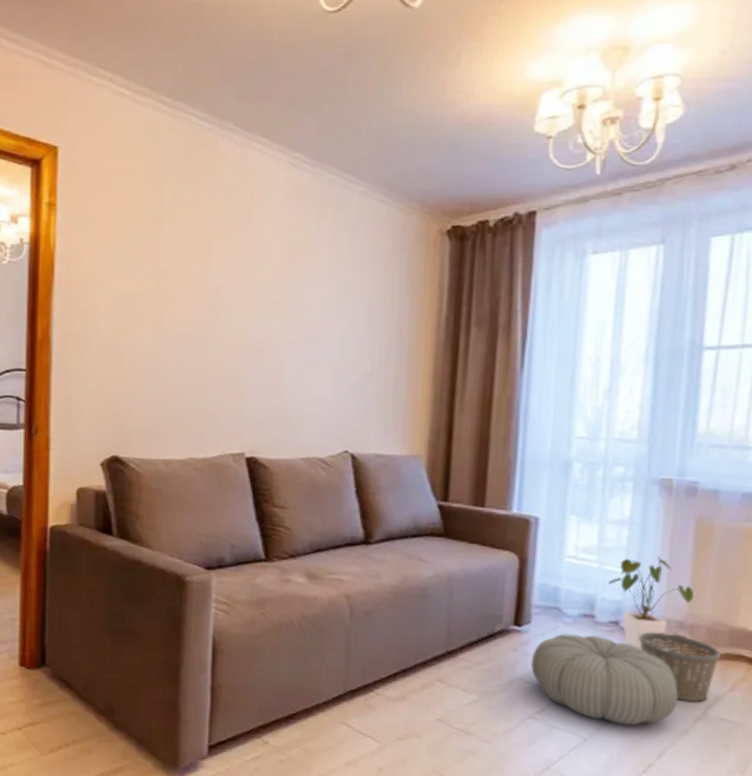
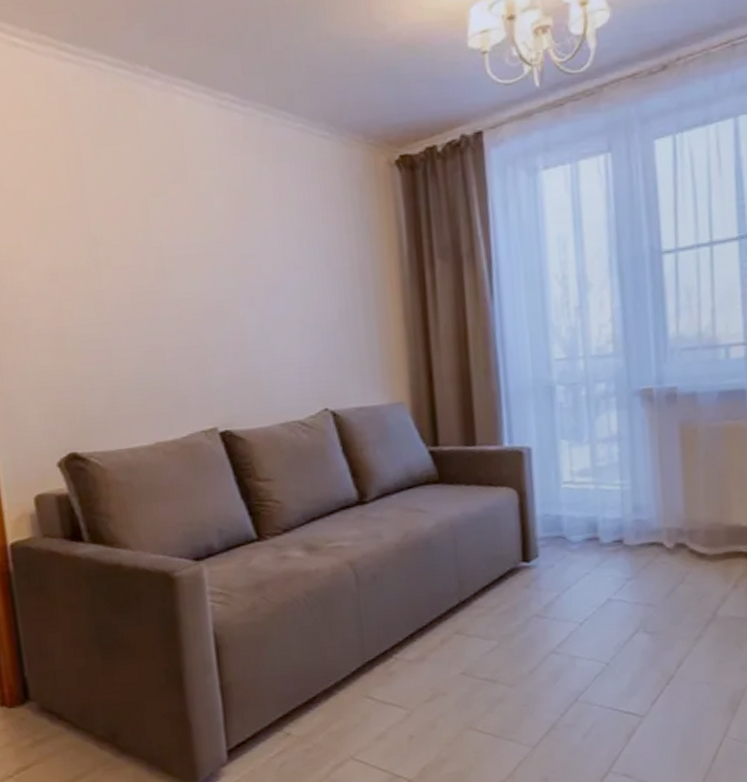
pouf: present [530,633,679,726] -> none [544,557,689,642]
house plant: present [608,555,694,656] -> none [607,466,688,568]
basket: present [638,632,722,703] -> none [643,542,722,607]

